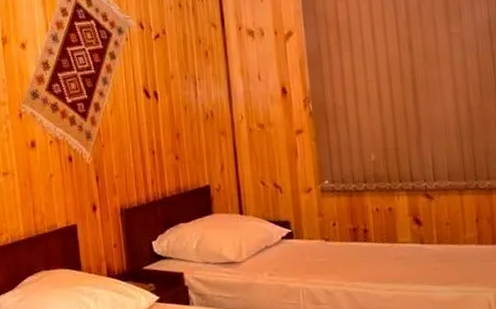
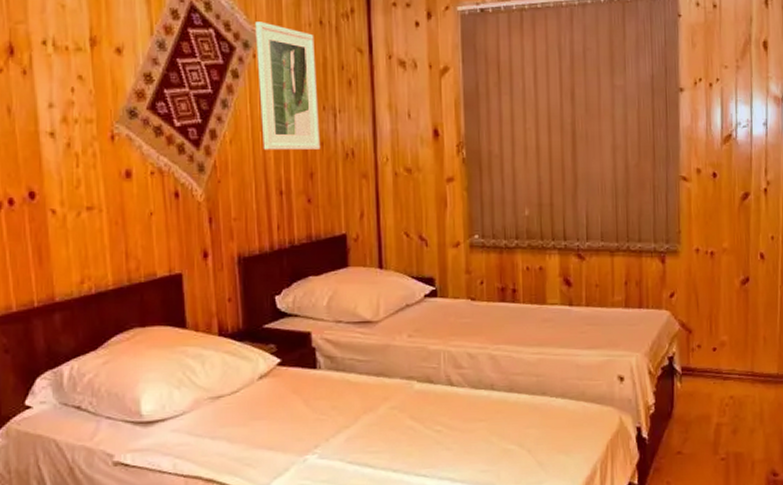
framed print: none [127,10,185,117] -> present [255,21,321,150]

